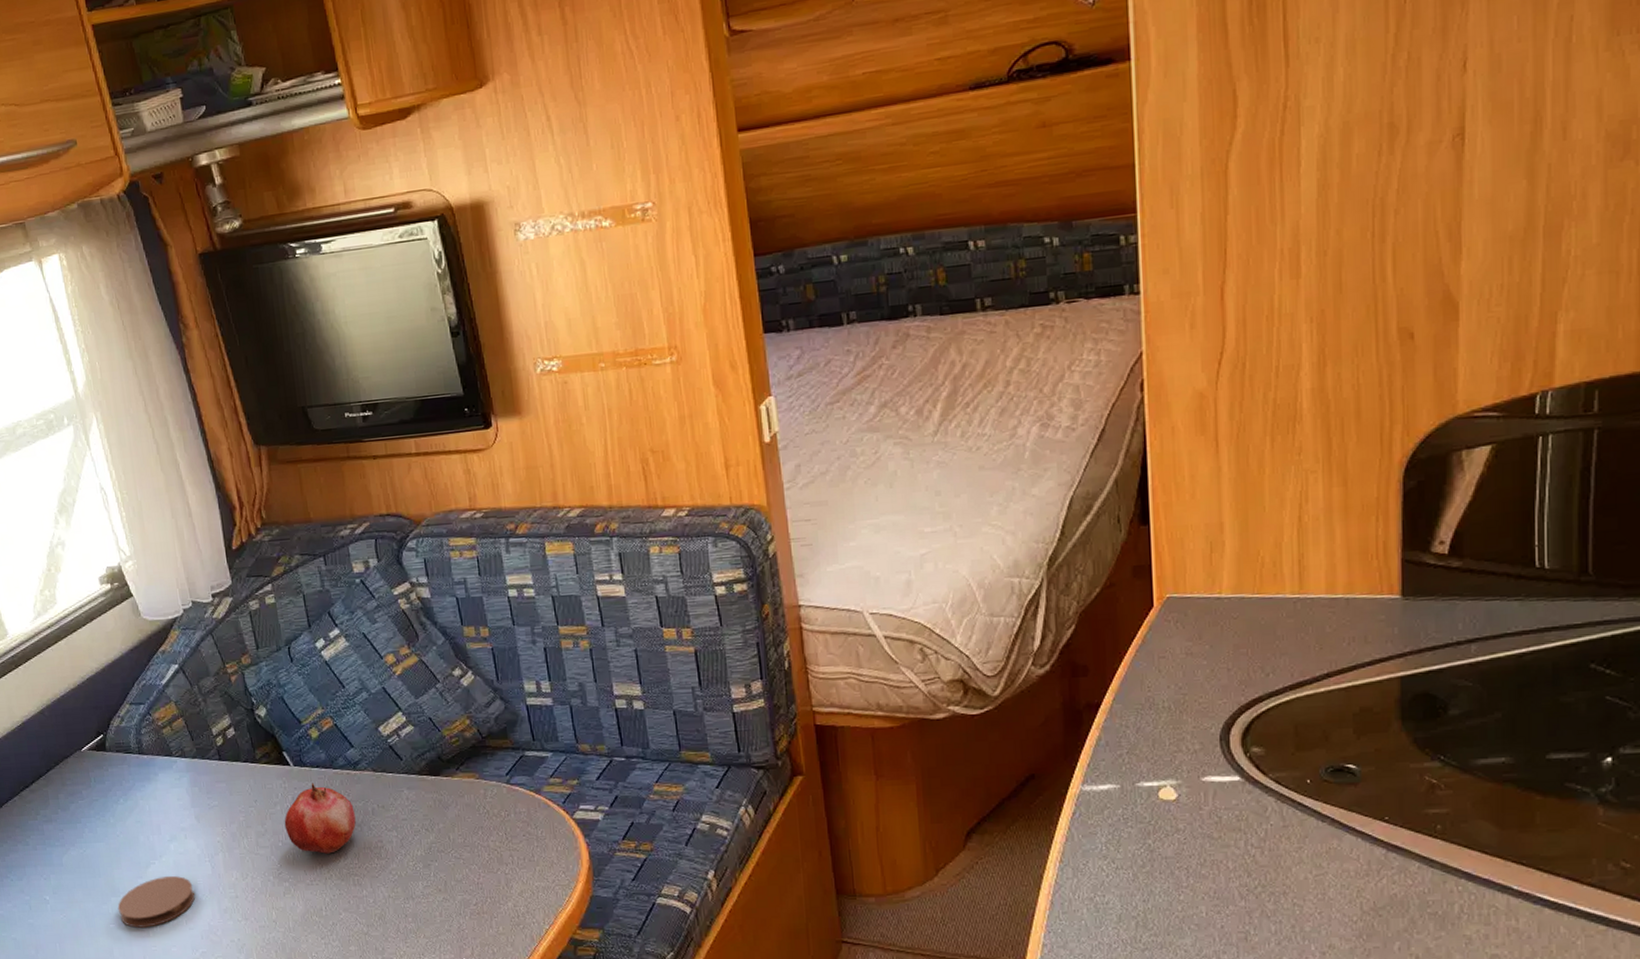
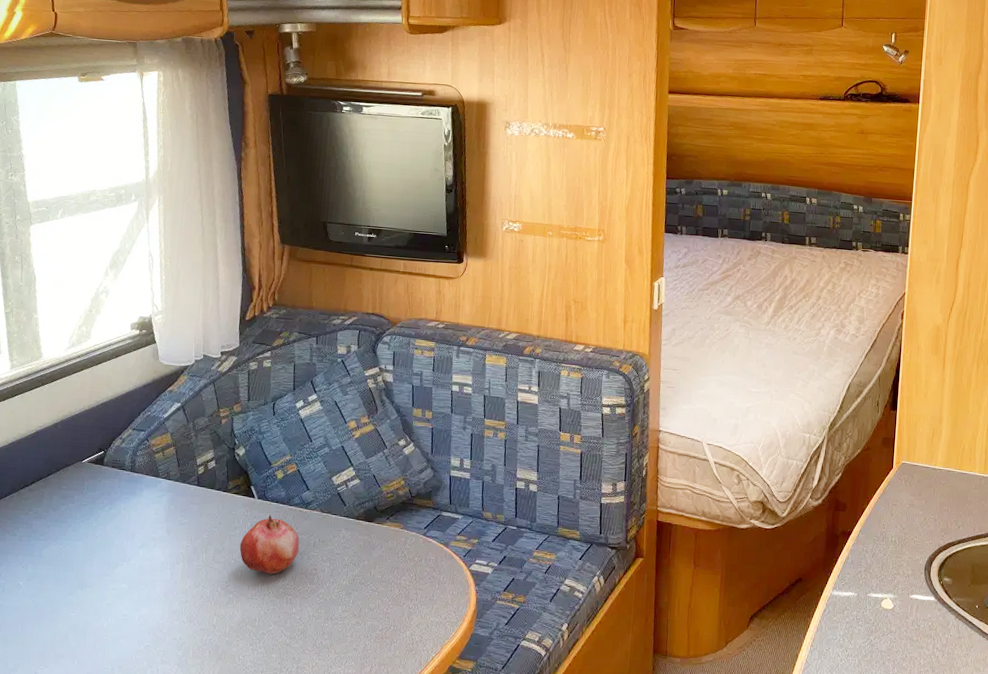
coaster: present [117,876,196,928] -> none [81,577,152,619]

